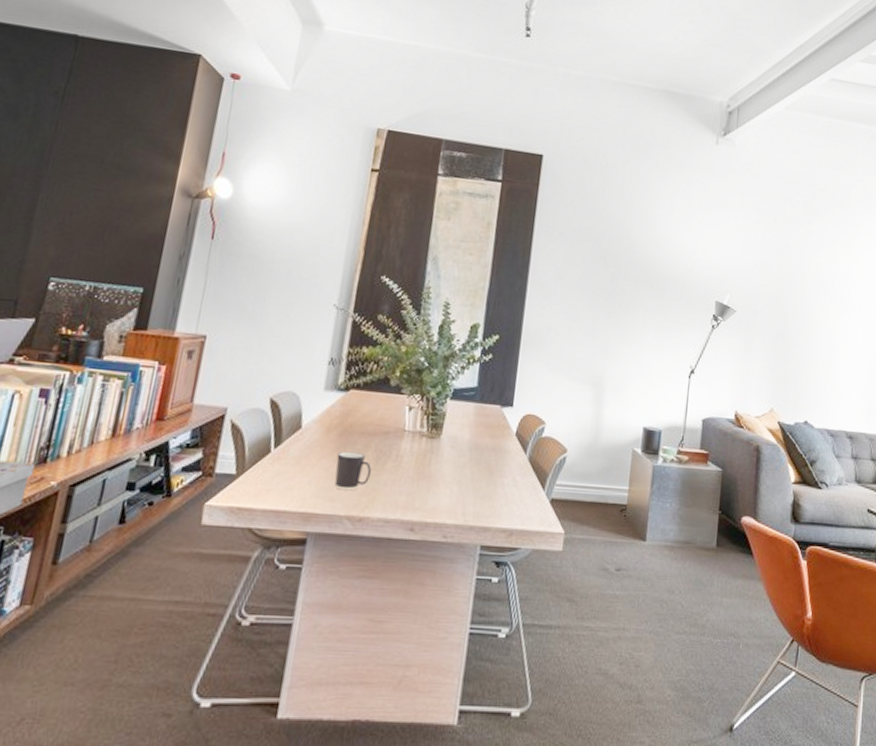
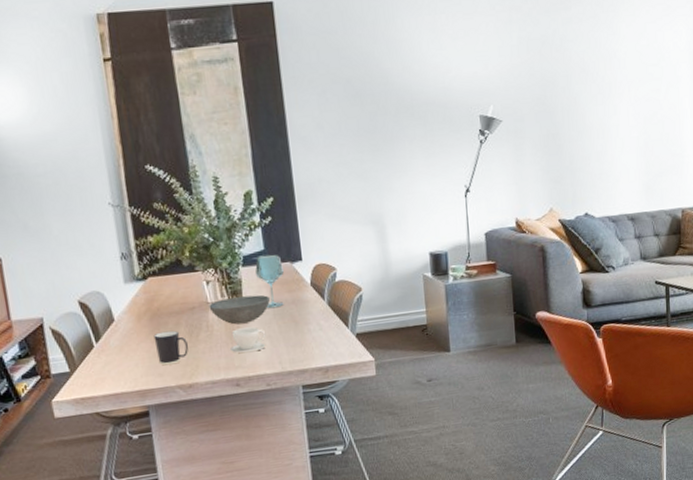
bowl: none [404,429,471,462] -> present [209,295,271,325]
teacup: none [414,465,457,496] -> present [230,327,266,354]
wine glass: none [461,392,493,452] -> present [254,254,285,309]

